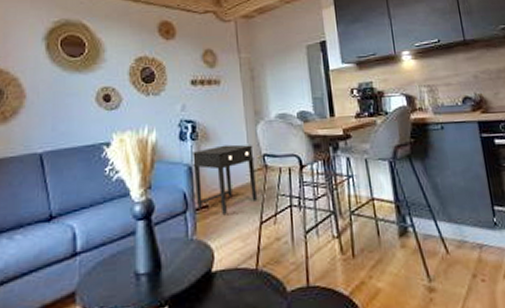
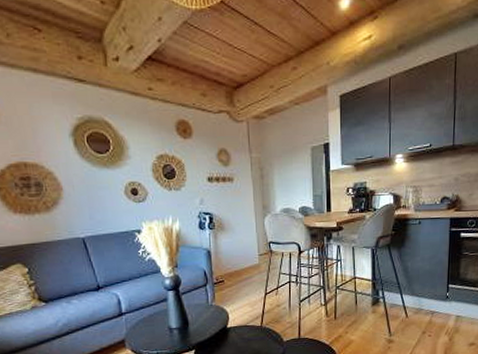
side table: present [192,144,258,214] -> none [210,233,264,287]

